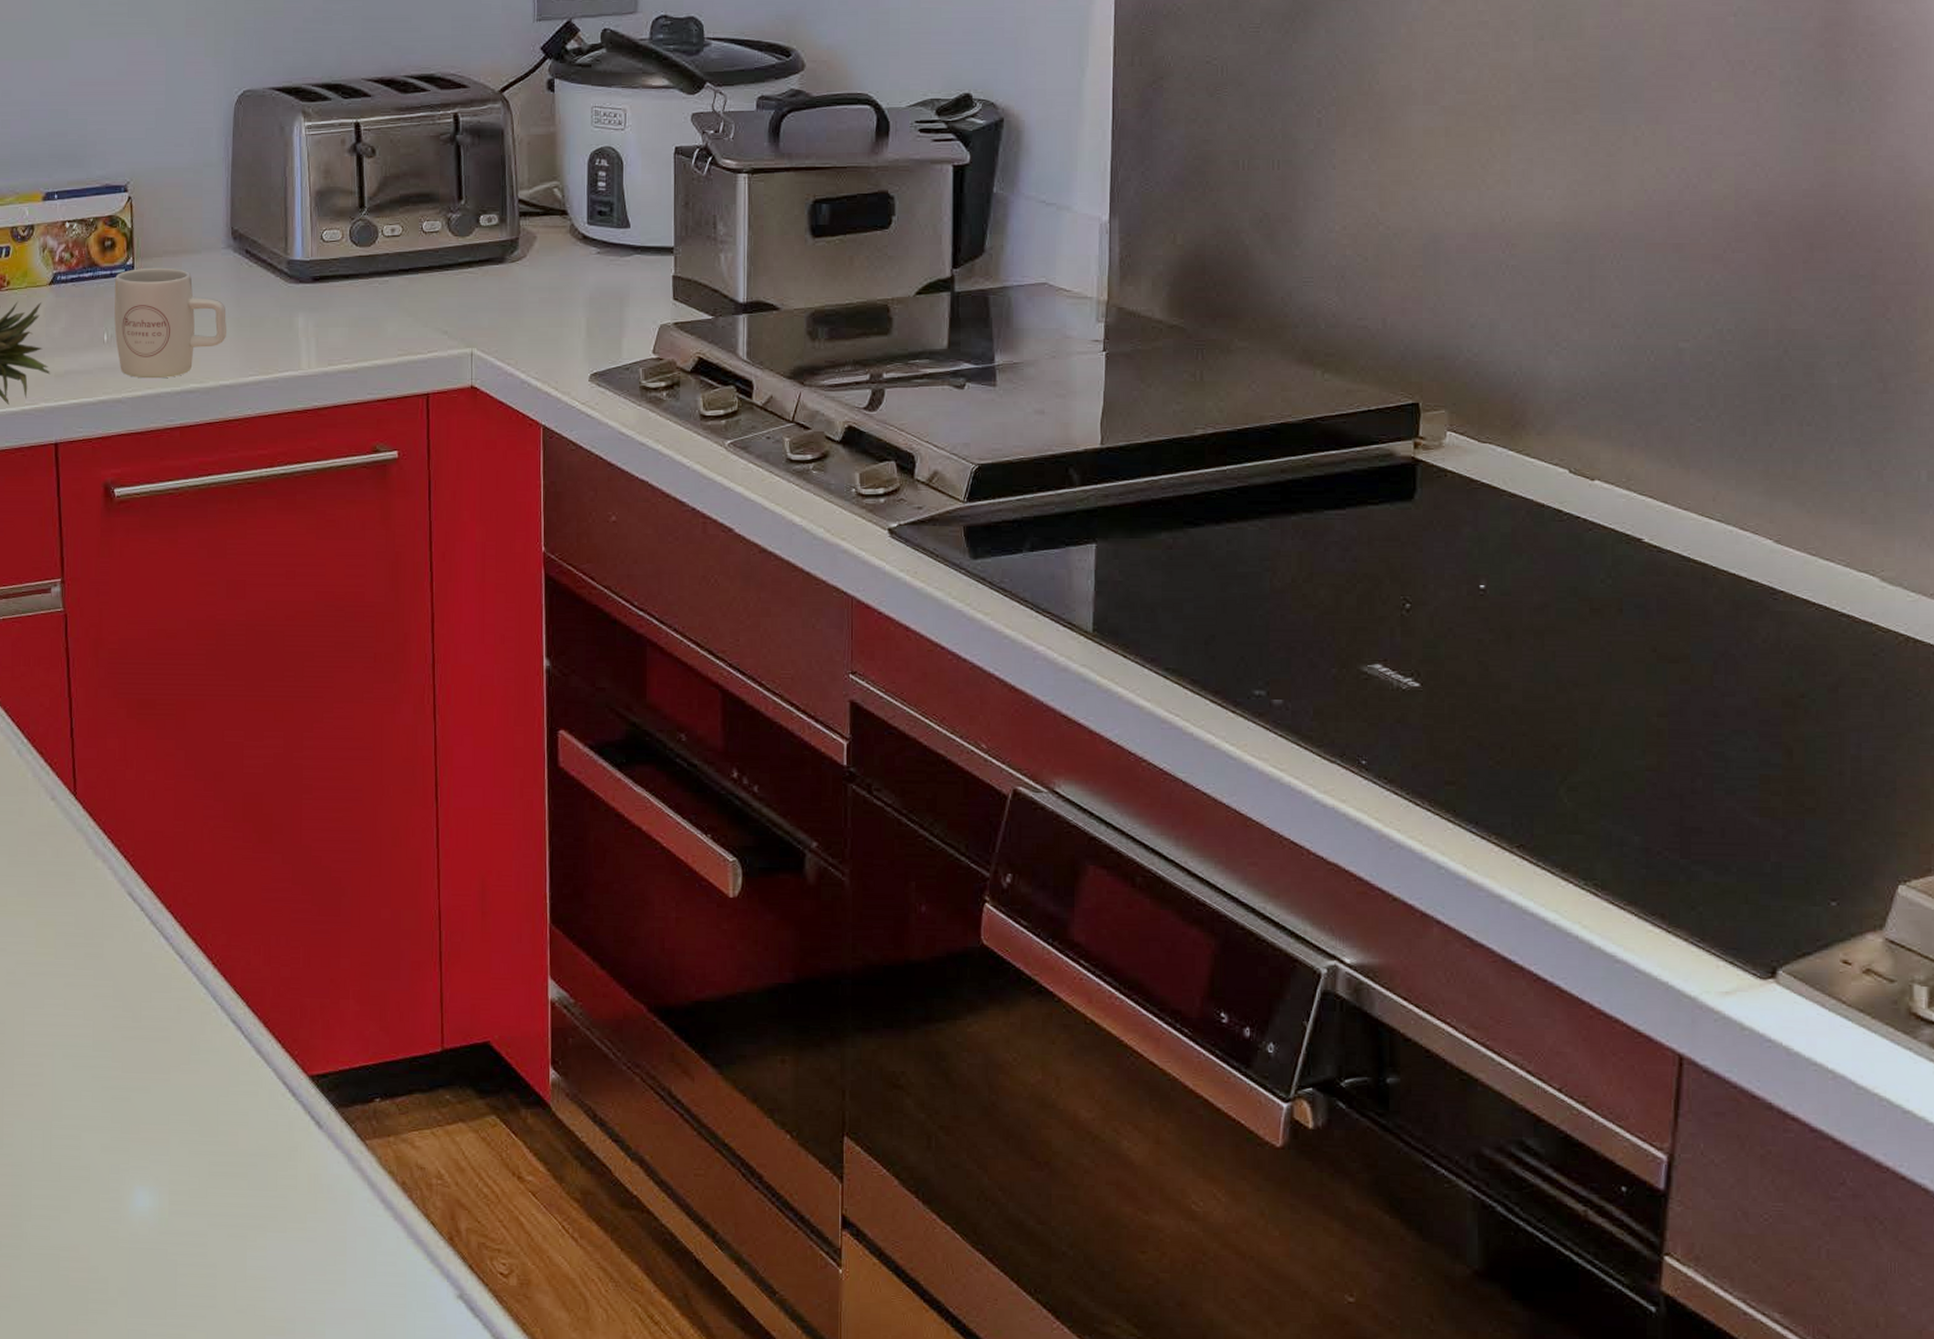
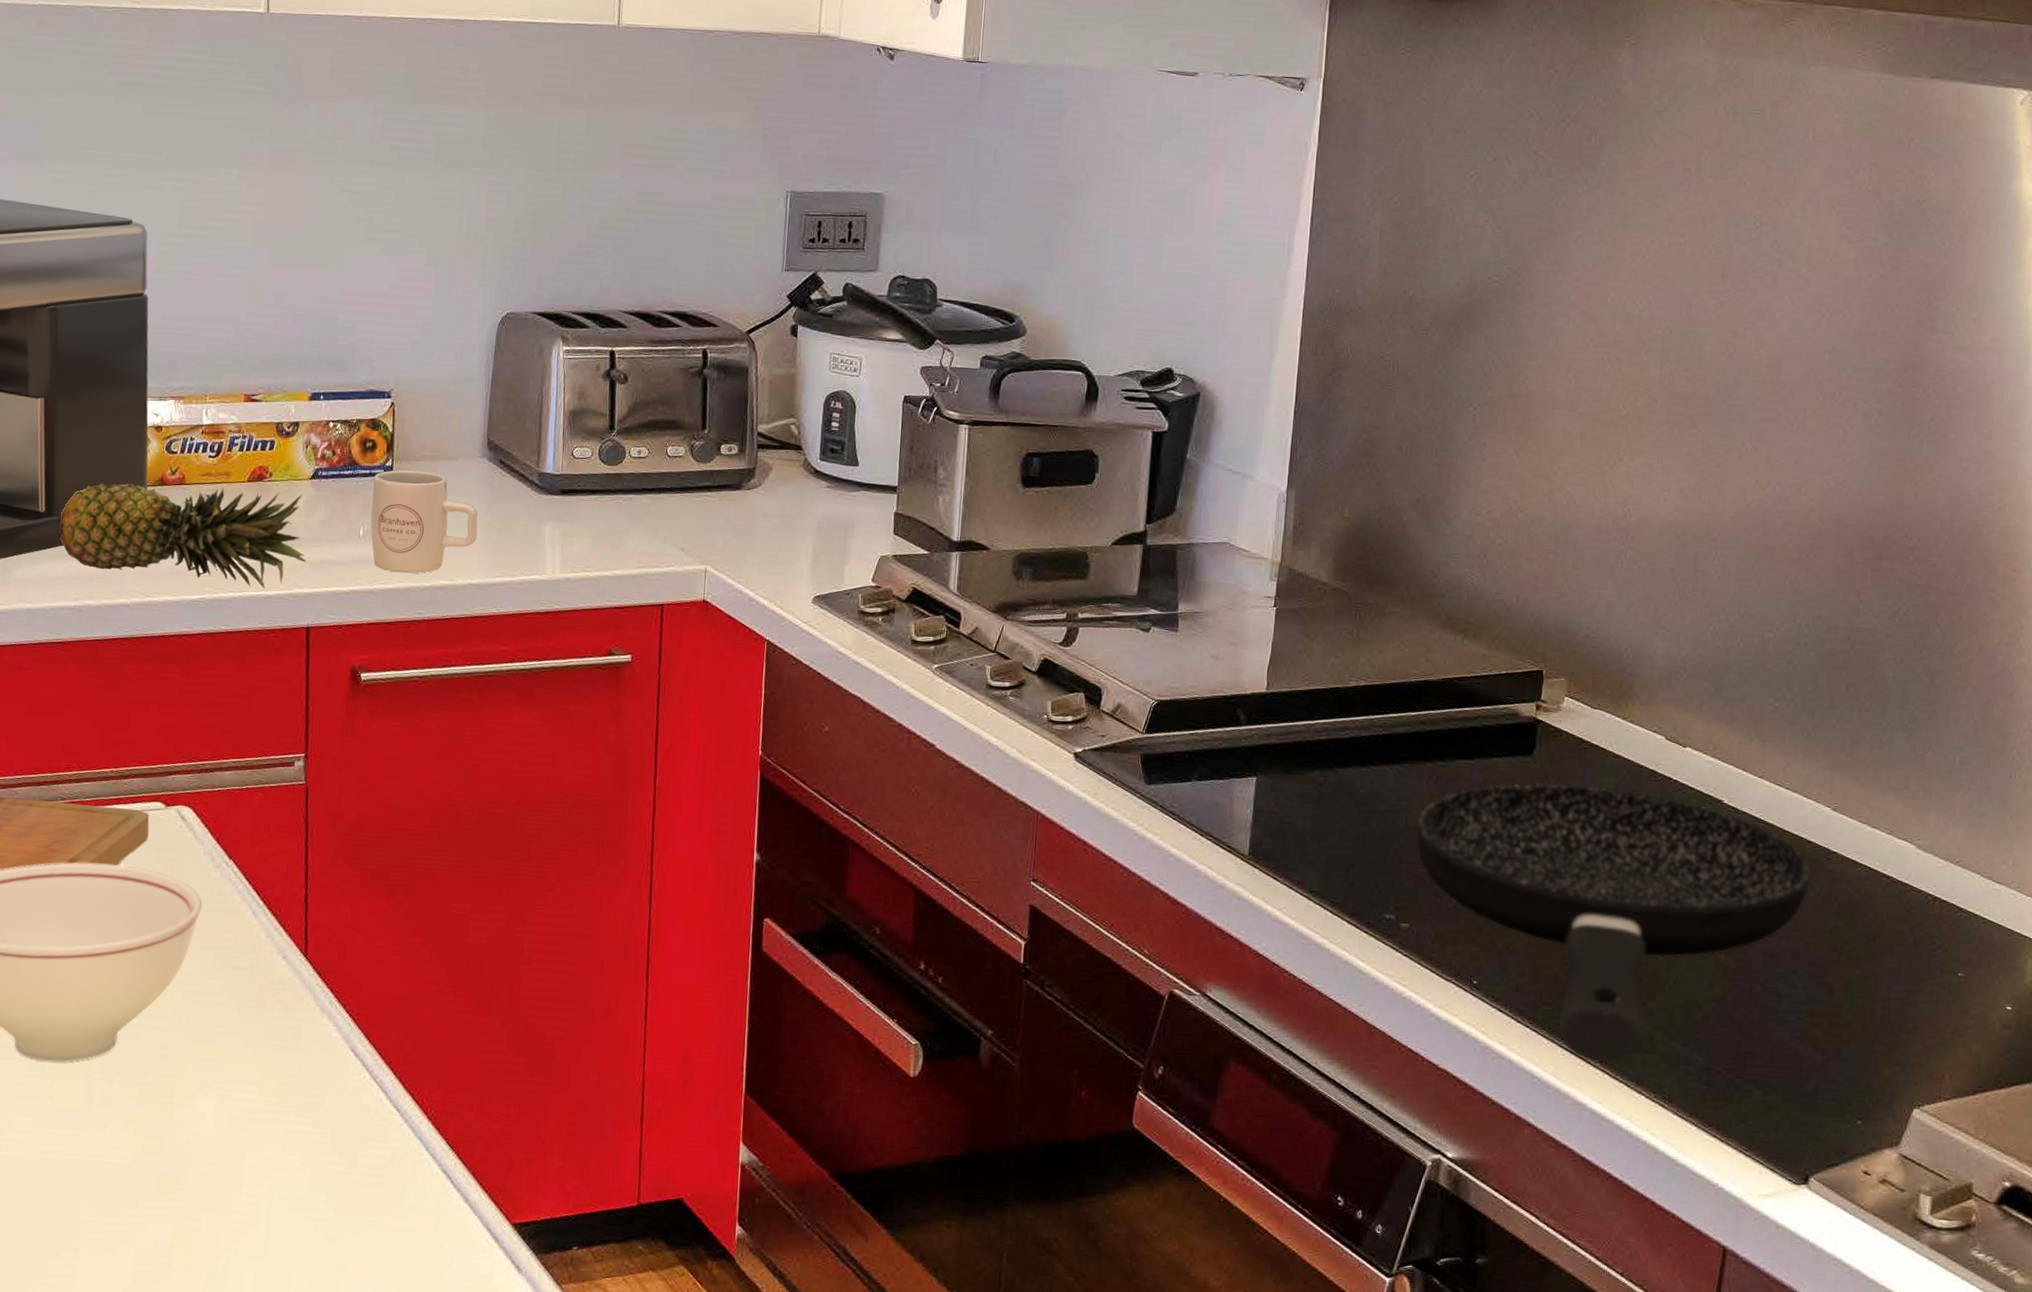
frying pan: none [1283,531,1756,848] -> present [1416,783,1812,1063]

